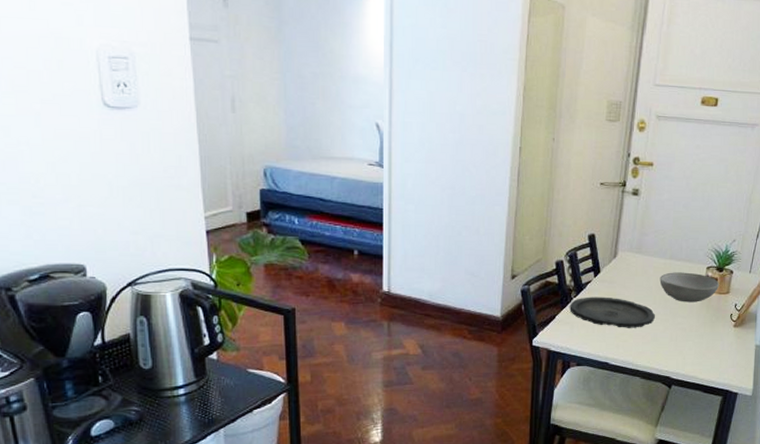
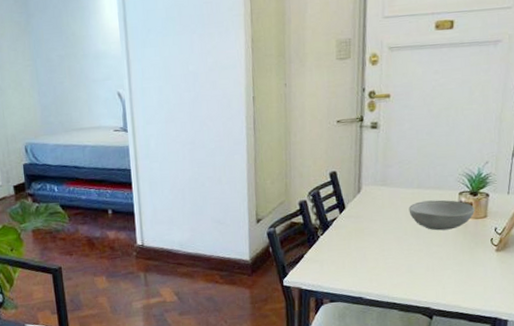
plate: present [570,296,656,328] -> none [317,232,409,262]

